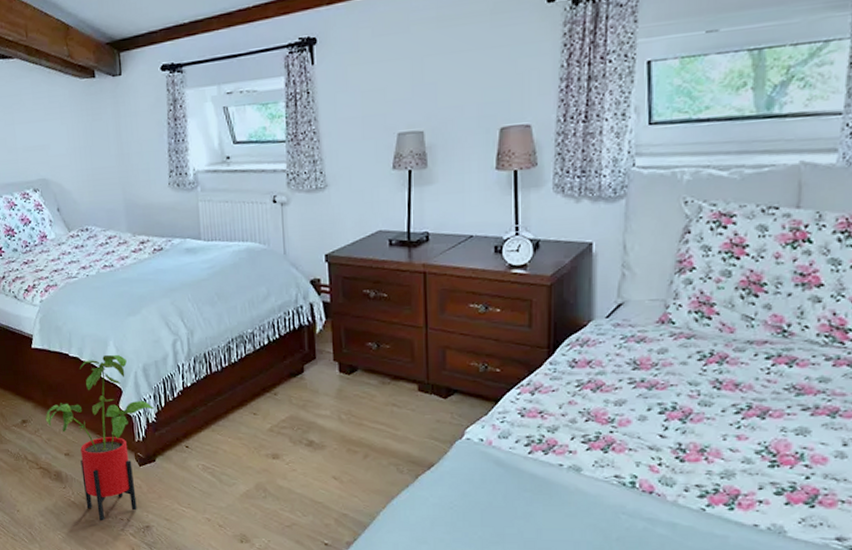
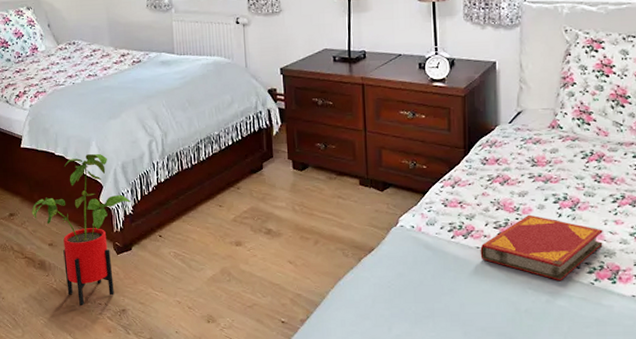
hardback book: none [563,427,721,506] -> present [480,214,603,281]

